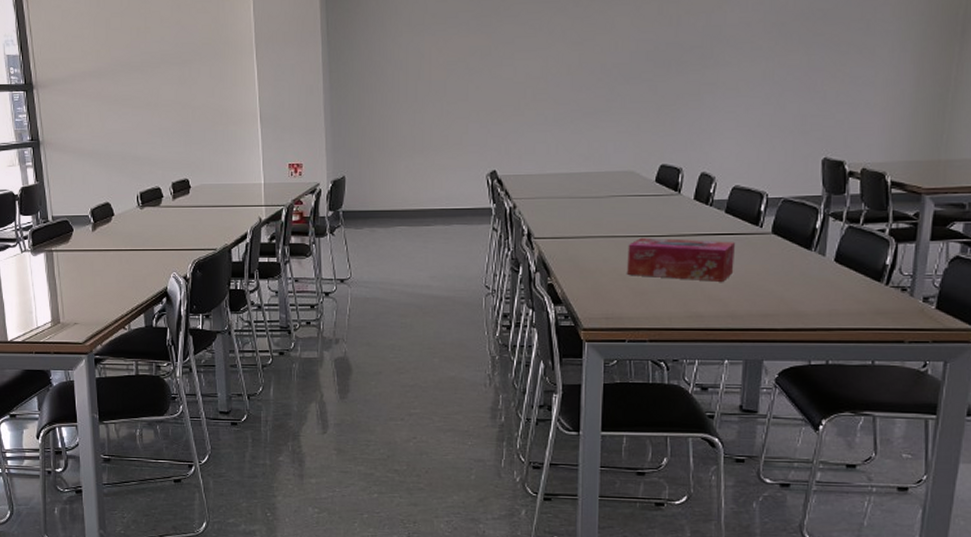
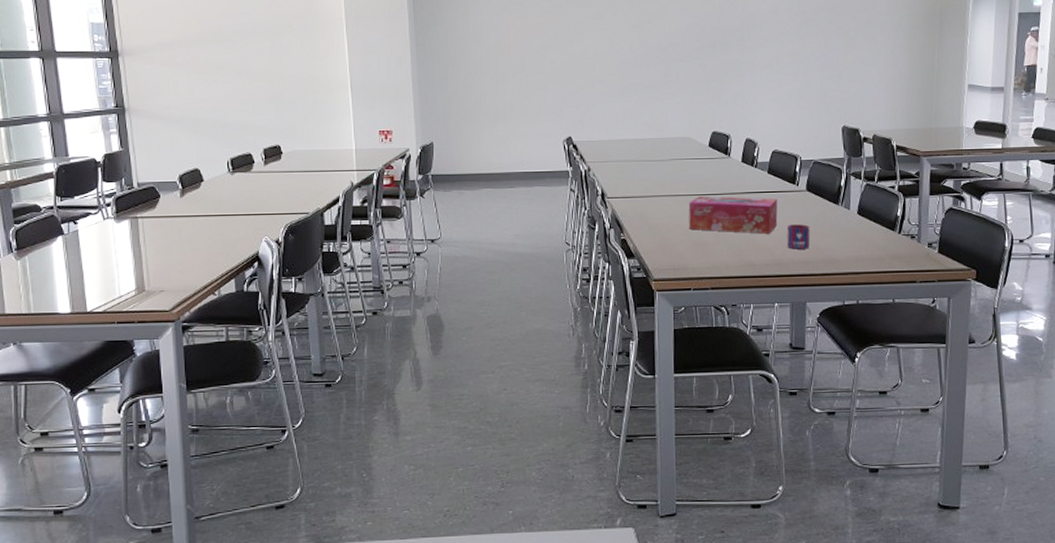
mug: none [744,272,773,300] -> present [787,224,810,249]

